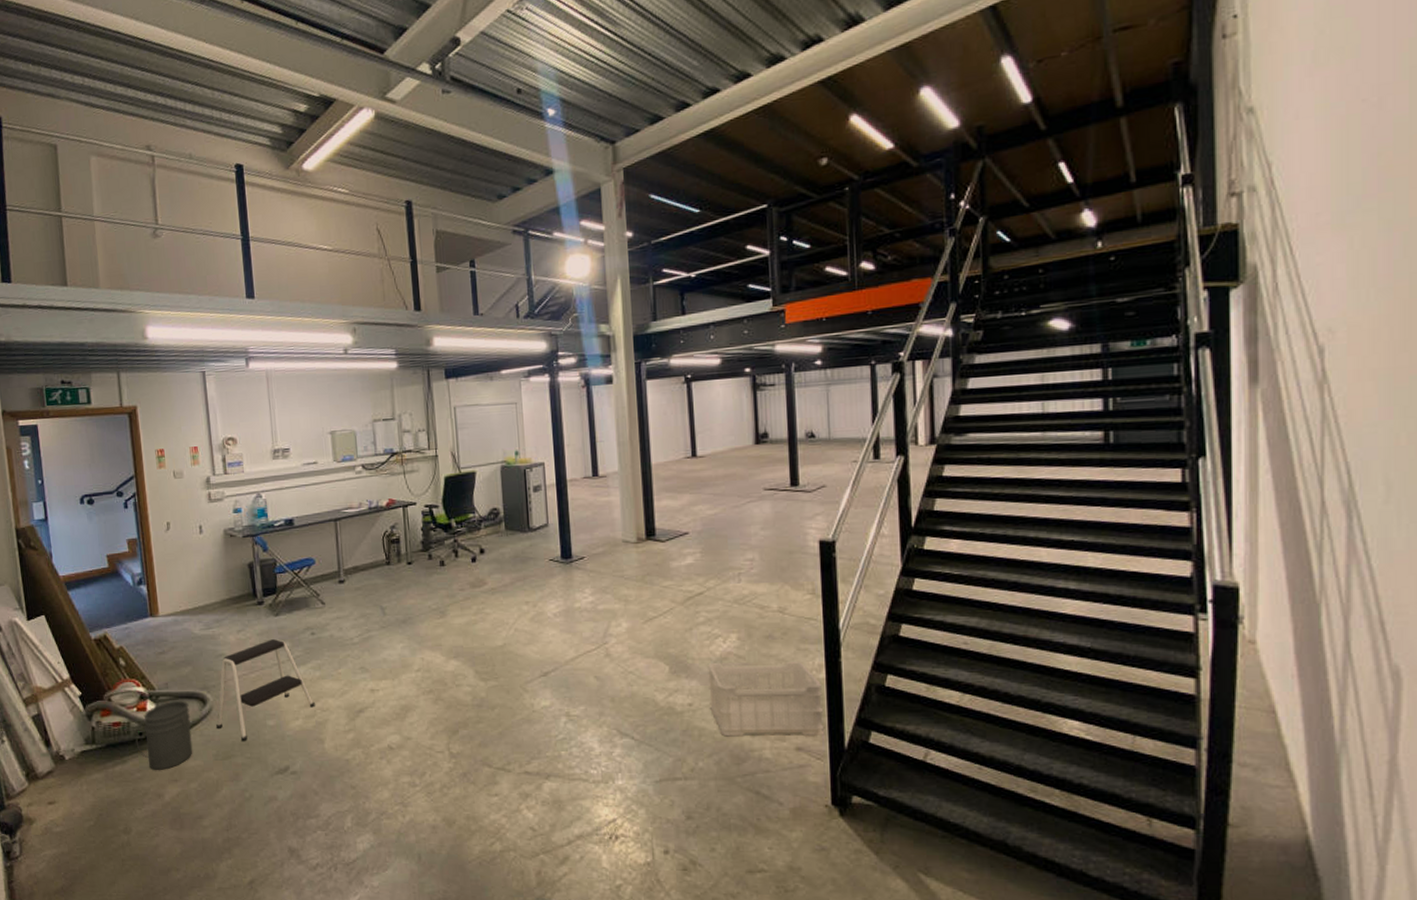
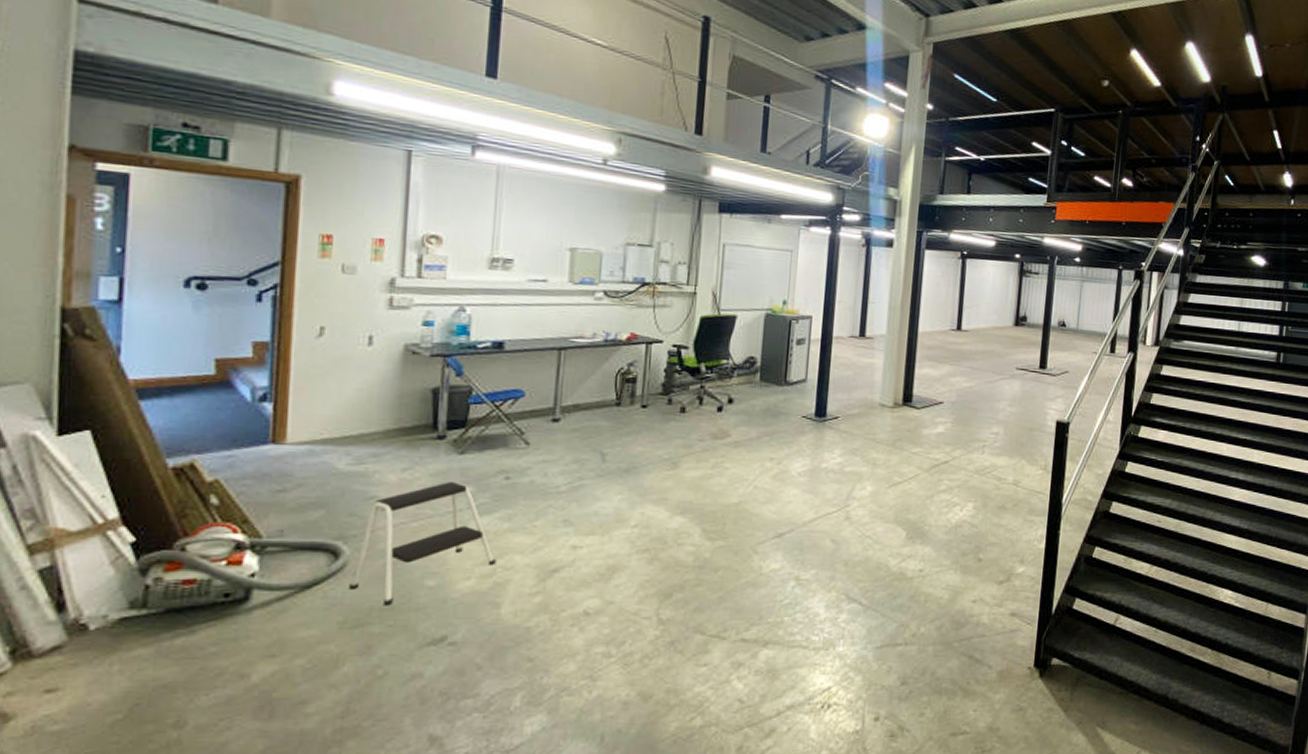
bucket: present [135,700,193,771] -> none [216,552,312,644]
plastic crate: present [708,660,825,737] -> none [939,530,1041,603]

